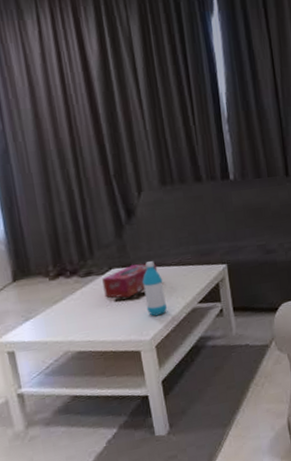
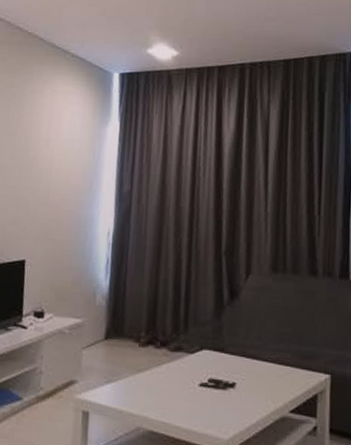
tissue box: present [102,264,158,298] -> none [190,350,251,385]
water bottle: present [142,261,168,316] -> none [231,351,255,415]

